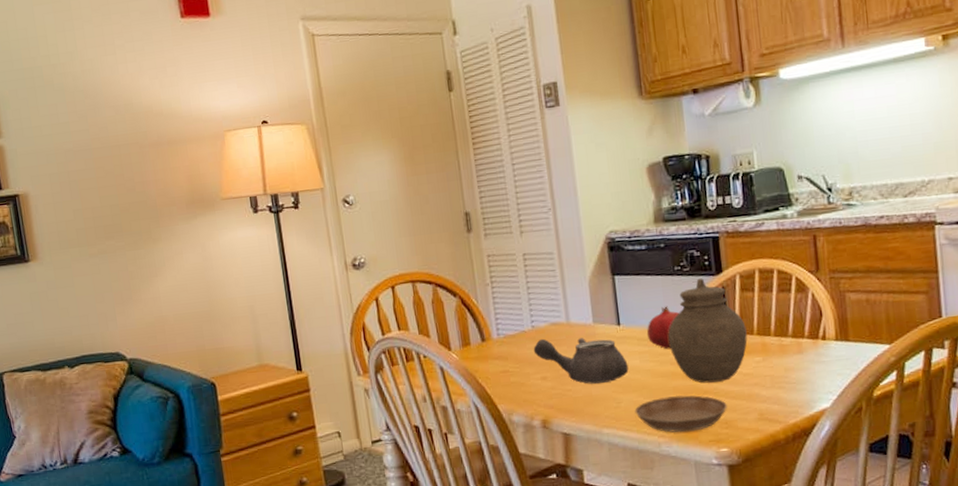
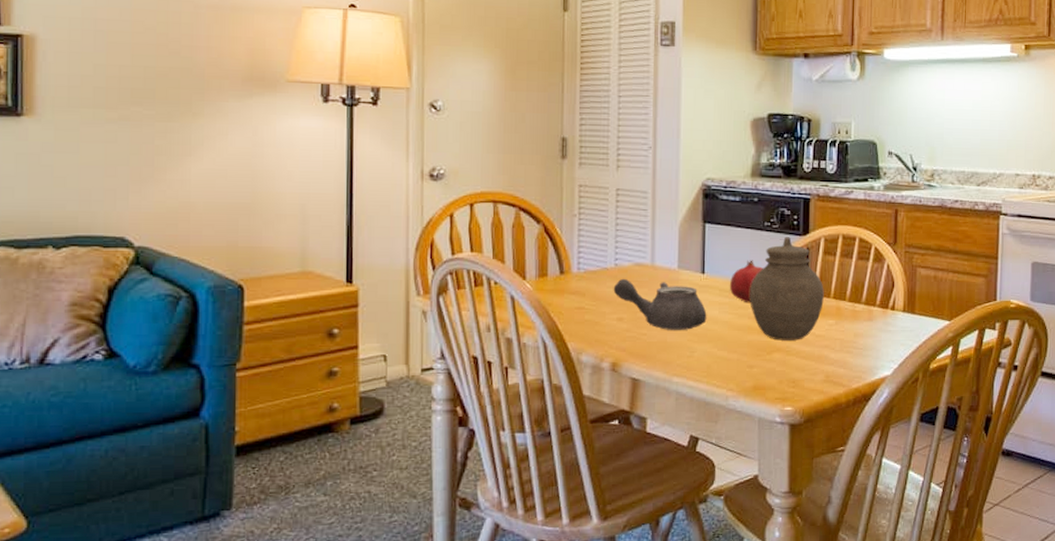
saucer: present [634,395,727,433] -> none [707,349,797,388]

